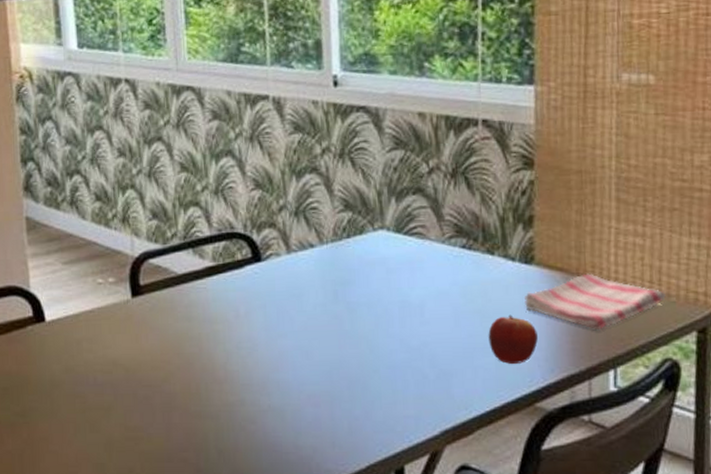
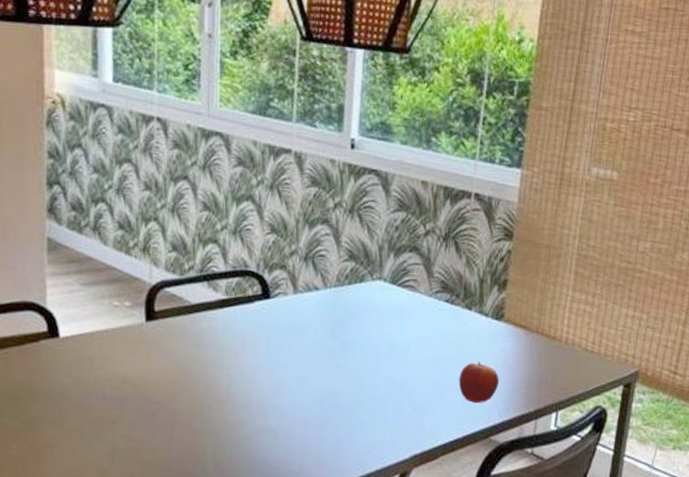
dish towel: present [524,273,666,331] -> none [491,332,603,380]

